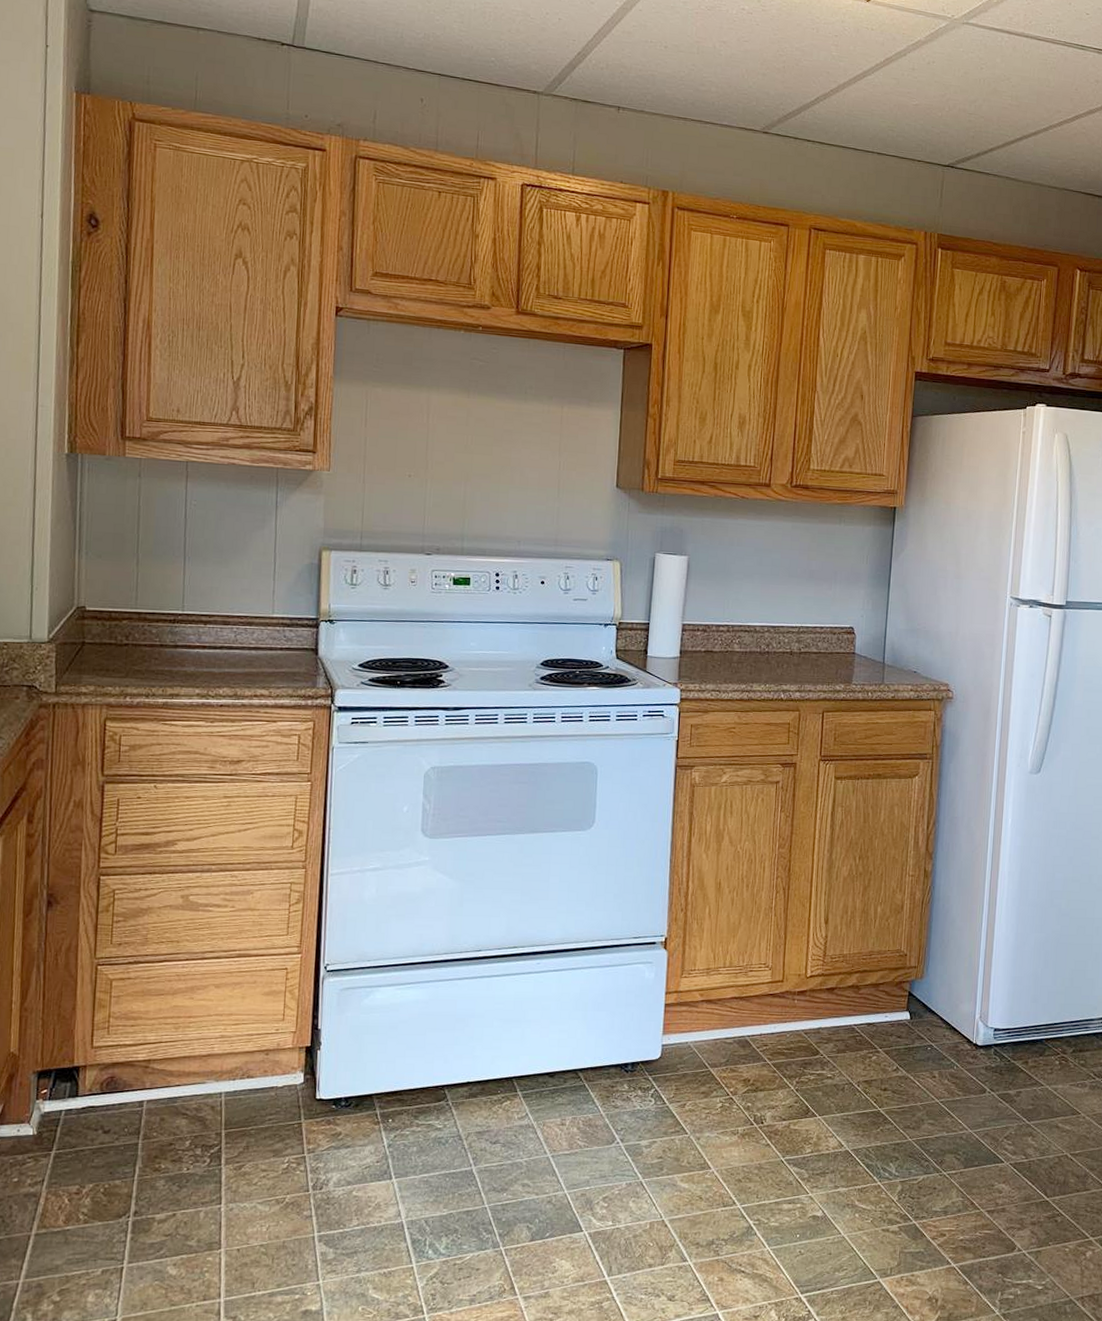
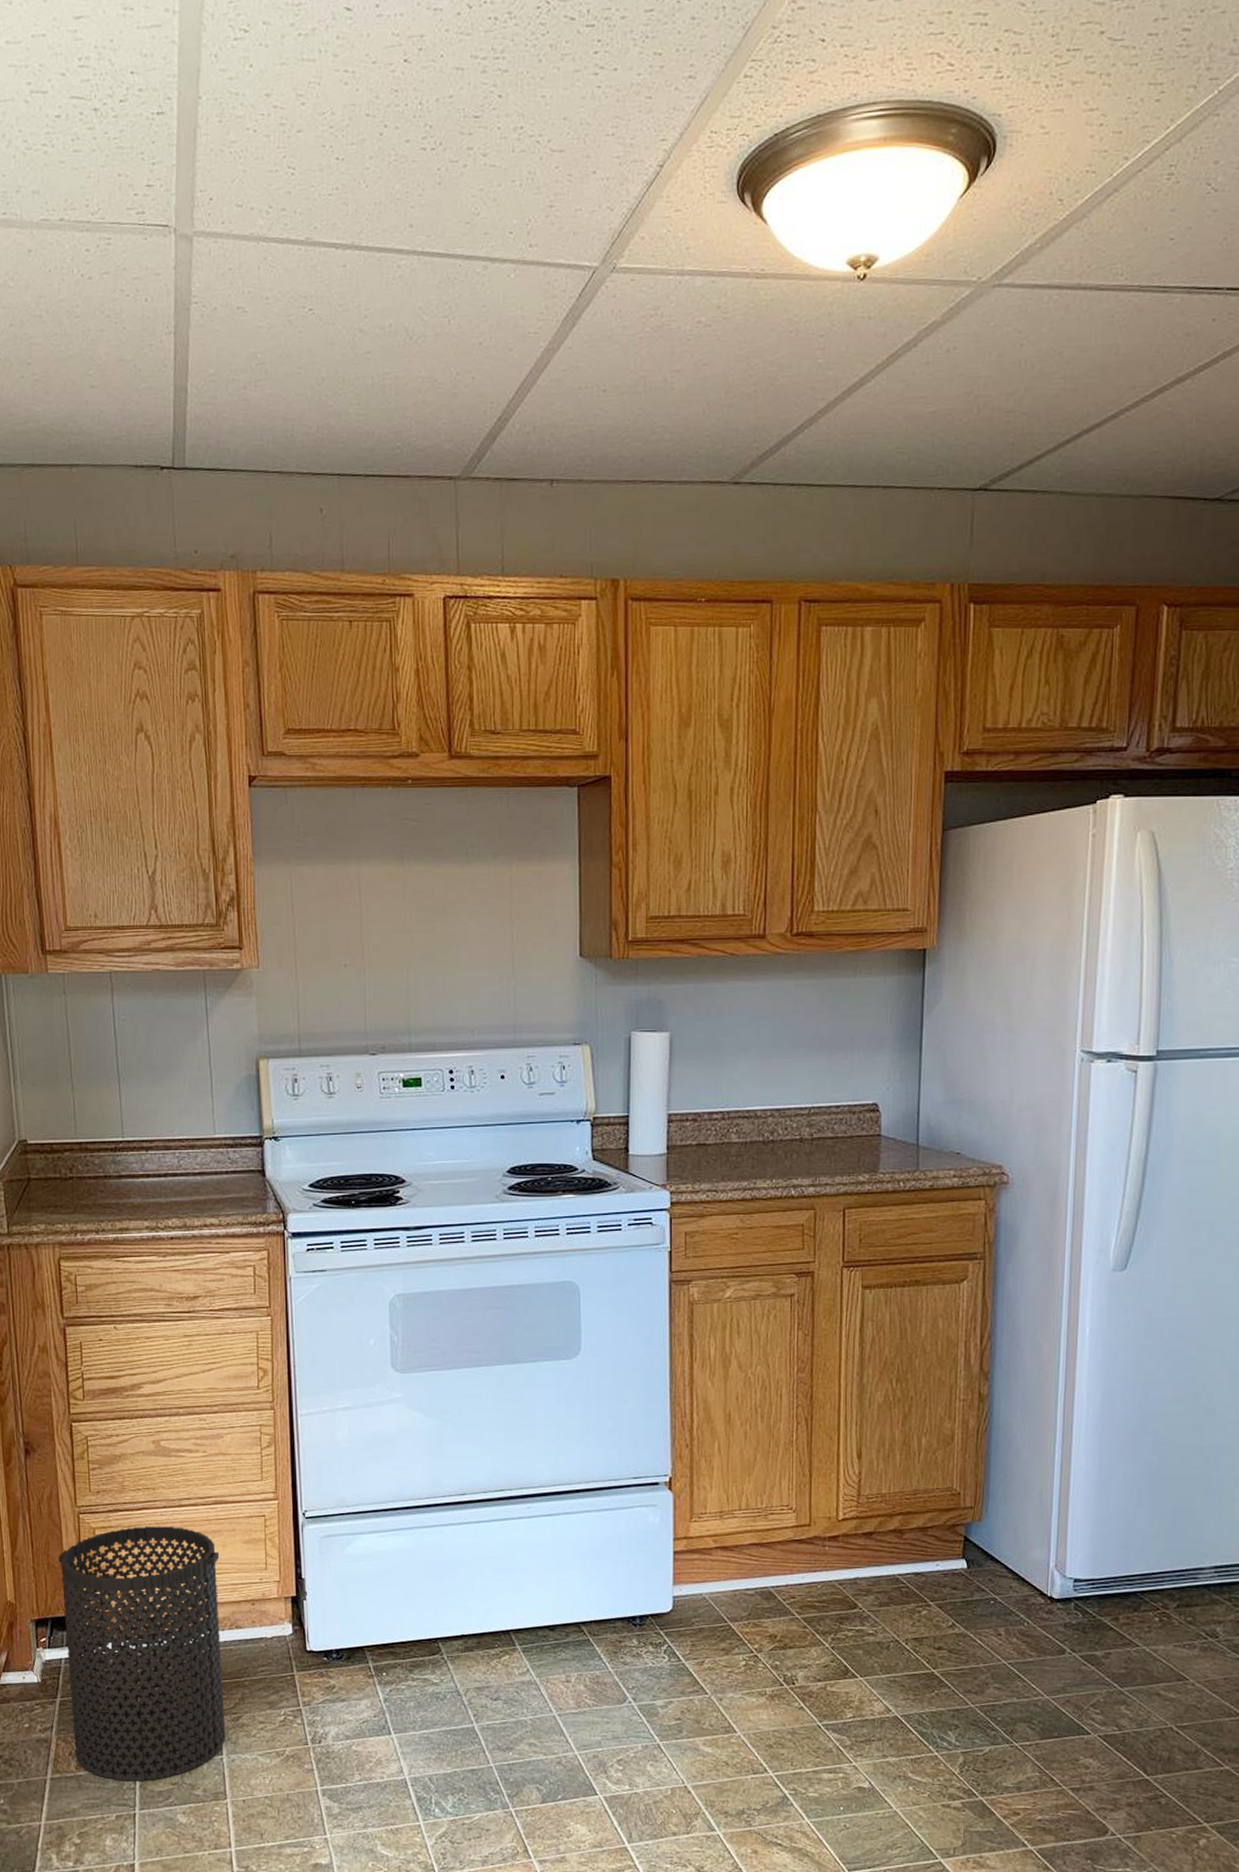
trash can: none [65,978,238,1234] -> present [58,1526,226,1781]

